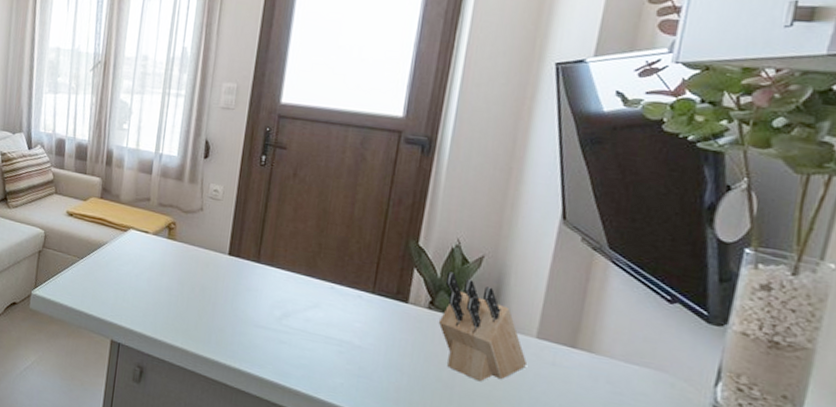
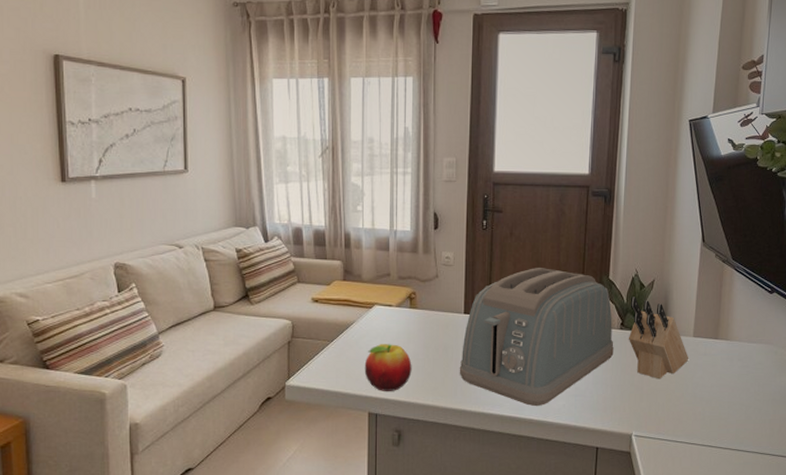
fruit: none [111,270,164,324] -> present [364,343,412,391]
toaster: none [215,217,419,378] -> present [459,268,614,407]

